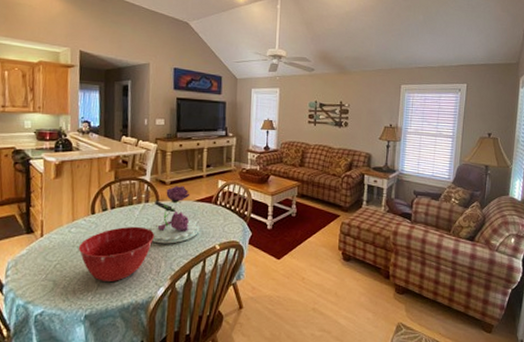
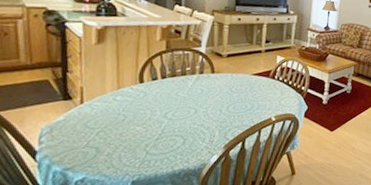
mixing bowl: present [78,226,155,281] -> none [124,96,210,149]
flower arrangement: present [149,185,200,244] -> none [203,58,257,115]

